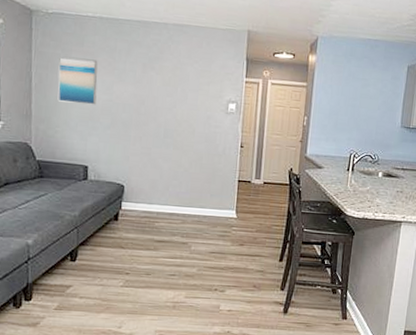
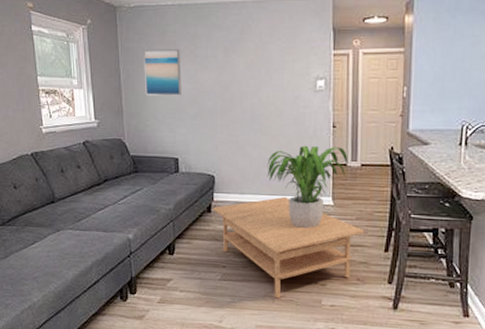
coffee table: none [120,208,263,305] -> present [213,196,364,299]
potted plant: none [176,161,252,239] -> present [267,145,348,228]

